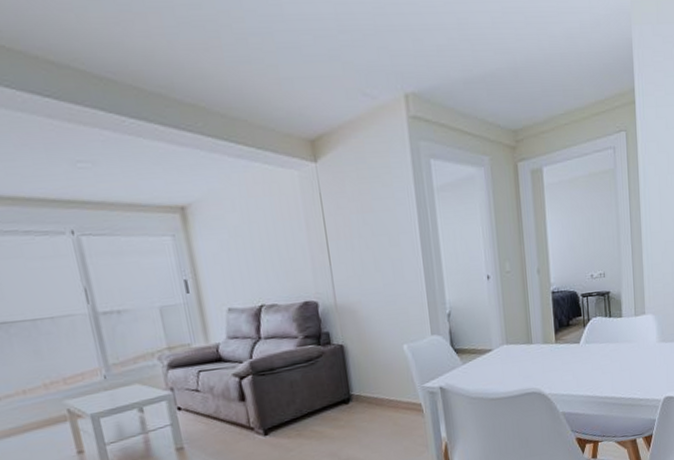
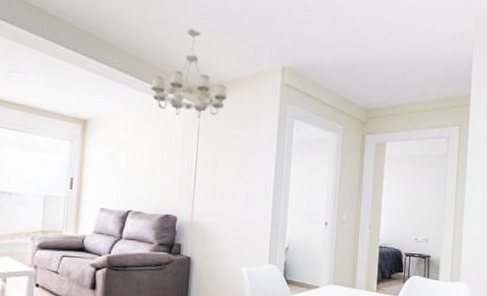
chandelier: none [250,64,347,181] -> present [151,28,228,118]

